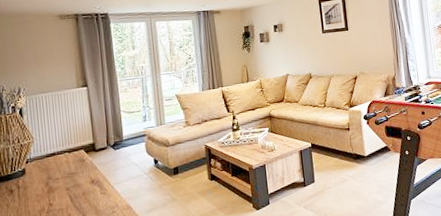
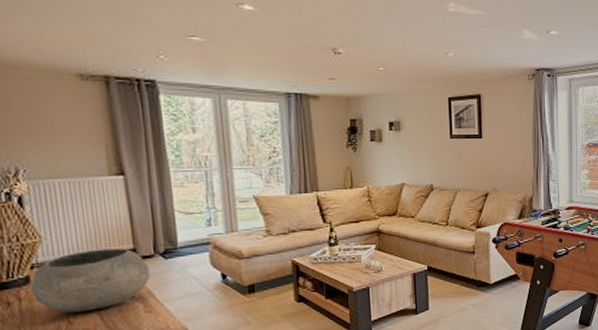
bowl: none [26,143,105,197] -> present [31,248,151,313]

